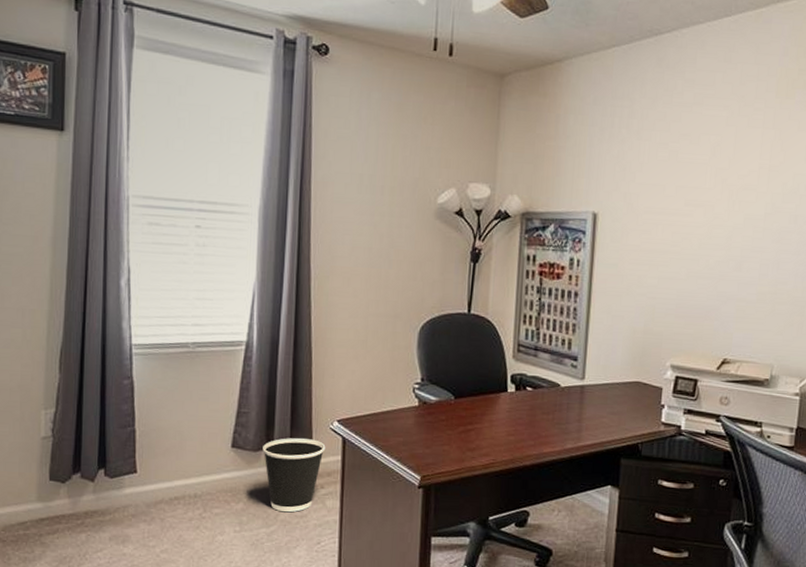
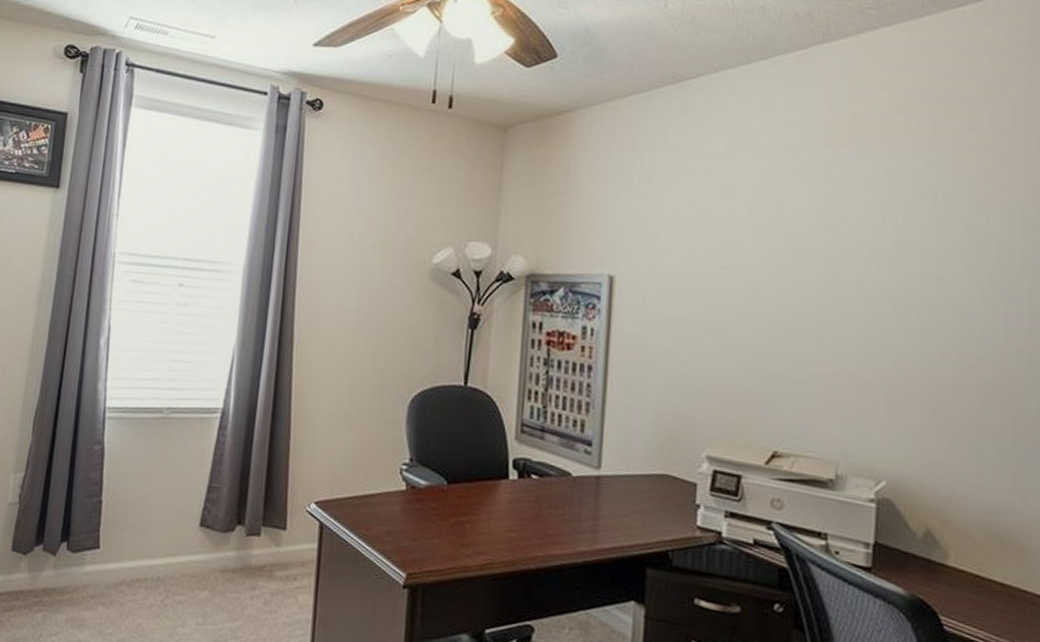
wastebasket: present [263,438,326,513] -> none [232,519,301,606]

